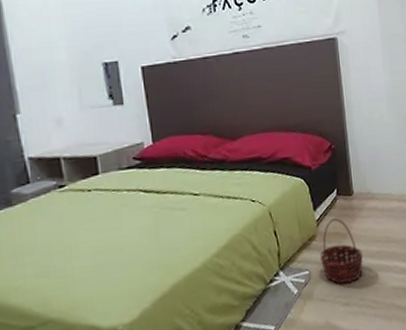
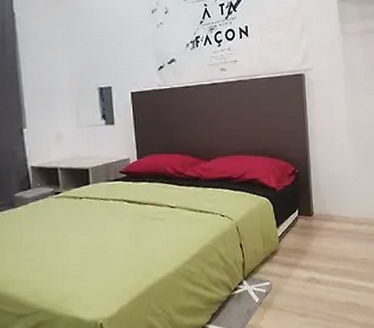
basket: present [319,218,364,284] -> none [280,236,320,296]

